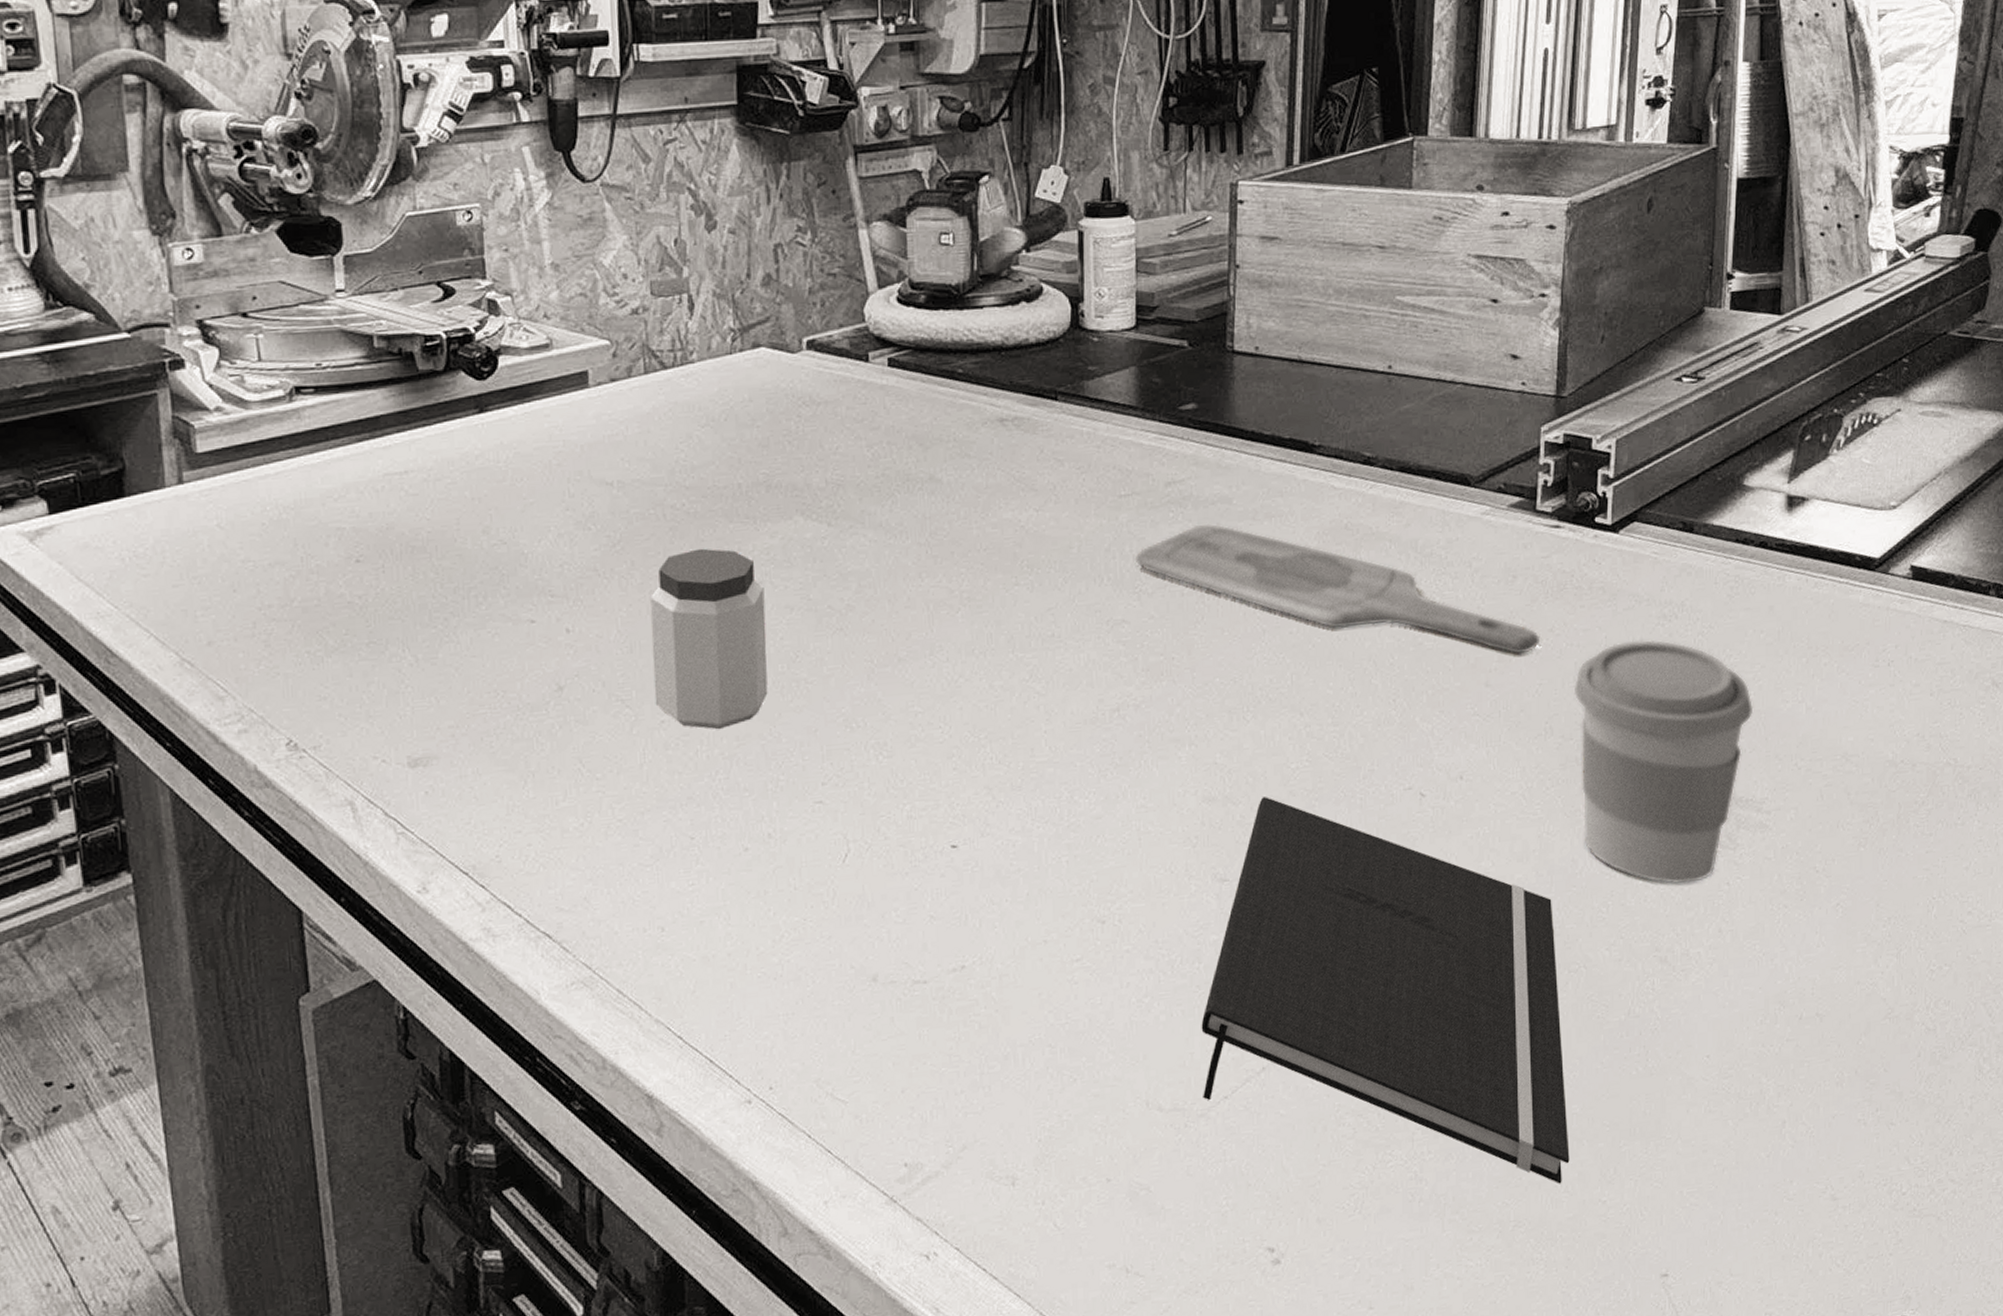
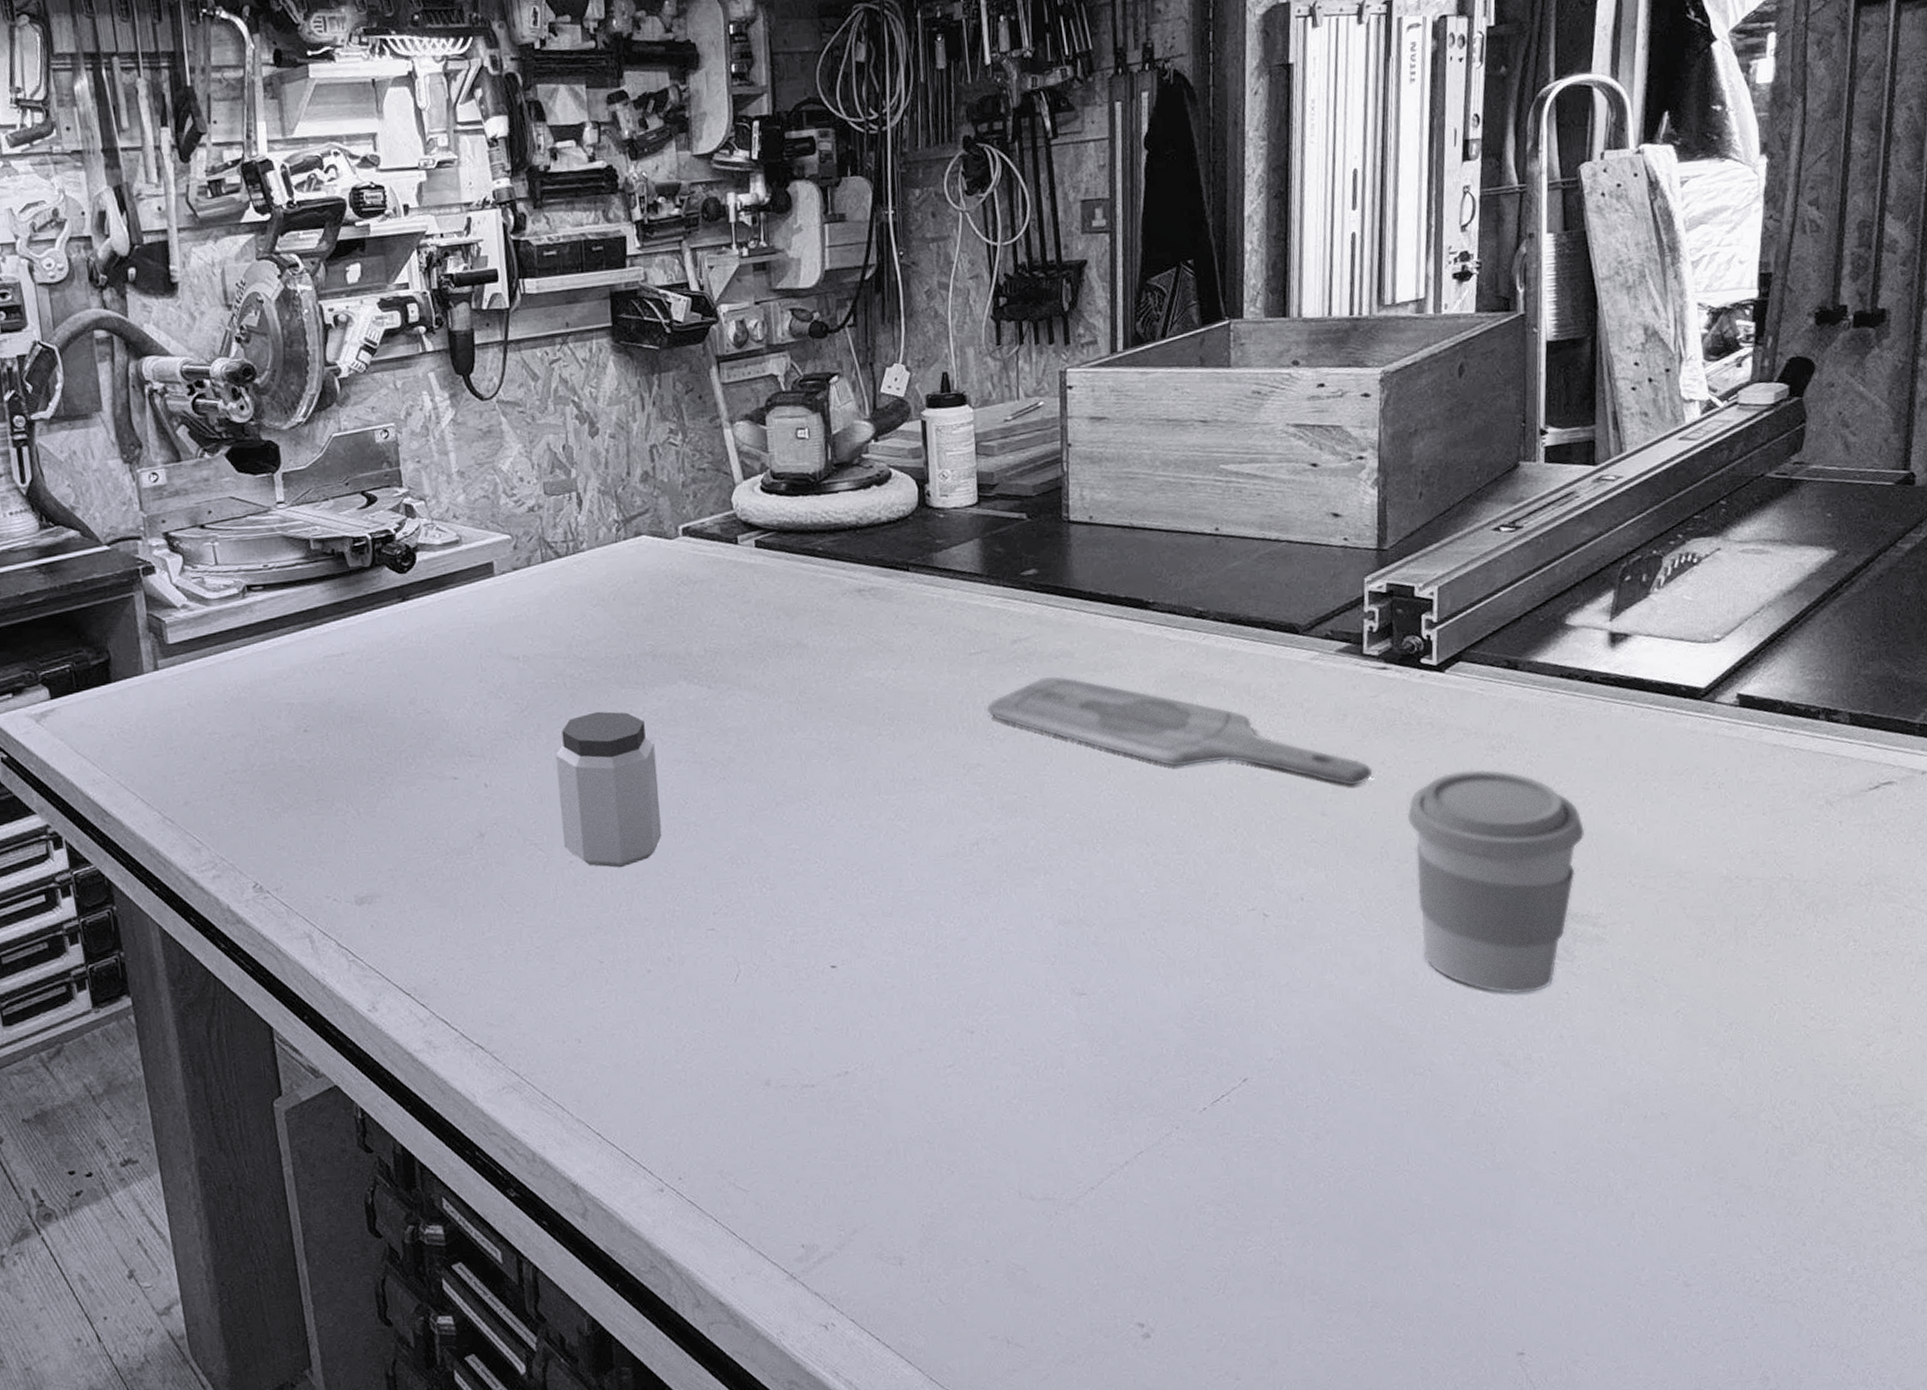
notepad: present [1201,796,1570,1184] -> none [1066,919,1423,1269]

